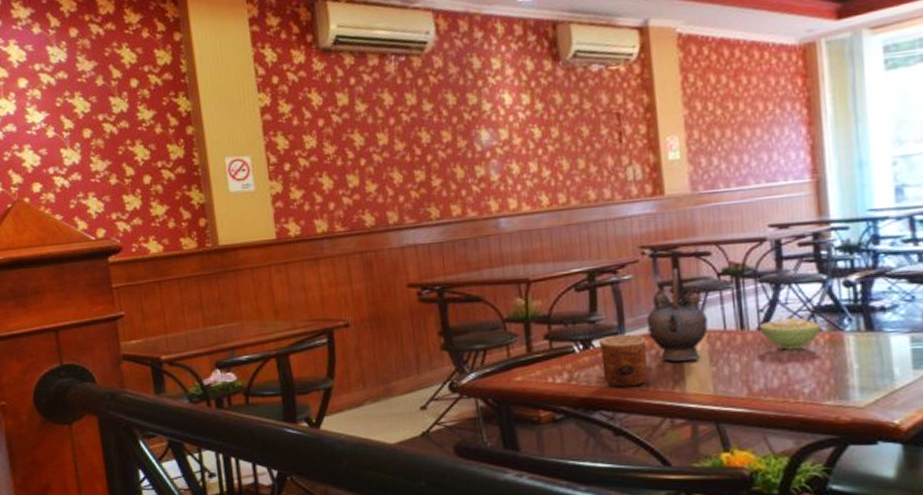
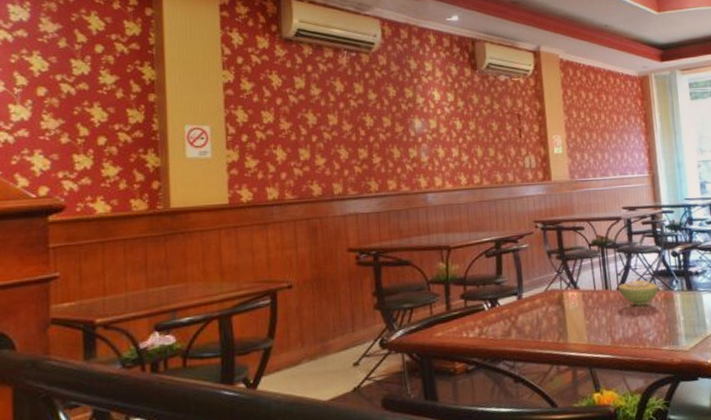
cup: present [599,334,647,388] -> none [503,293,540,341]
teapot: present [646,268,708,362] -> none [539,239,583,317]

